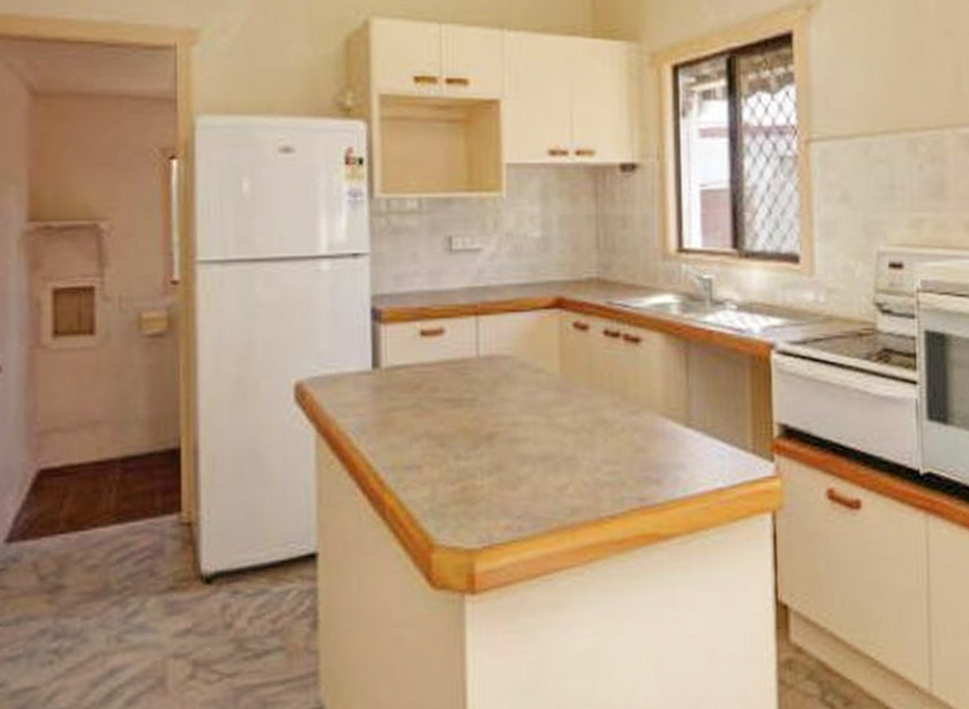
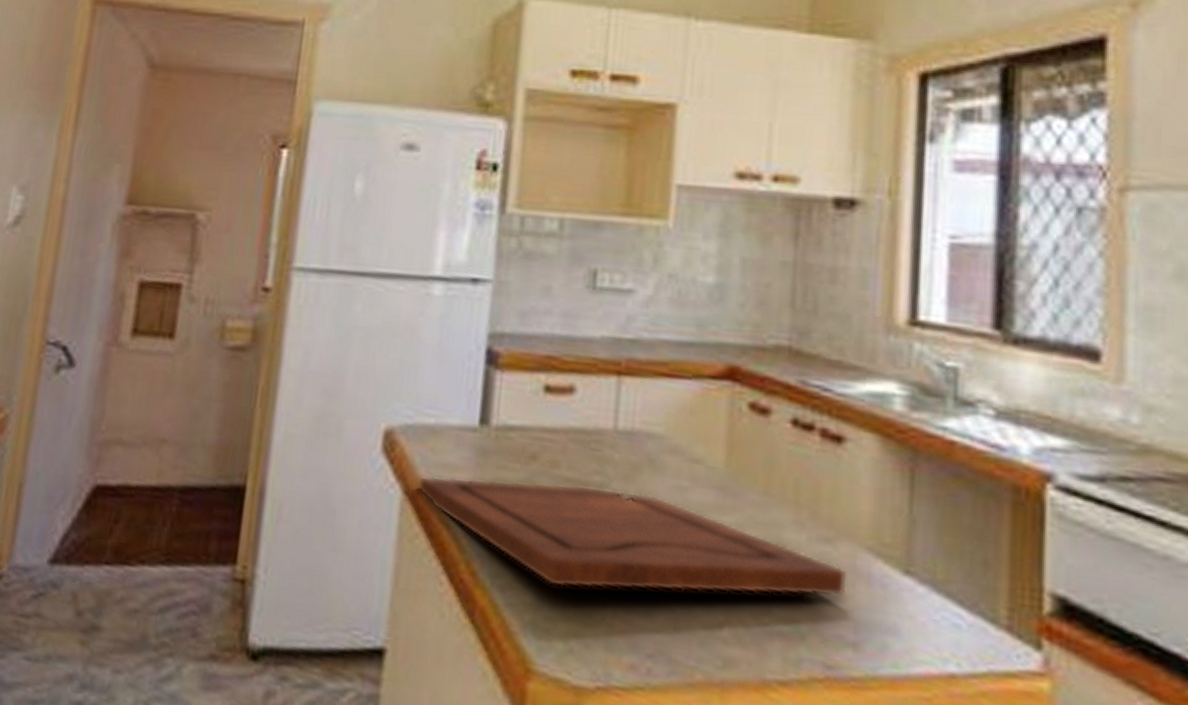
cutting board: none [327,401,649,481] -> present [417,476,847,597]

